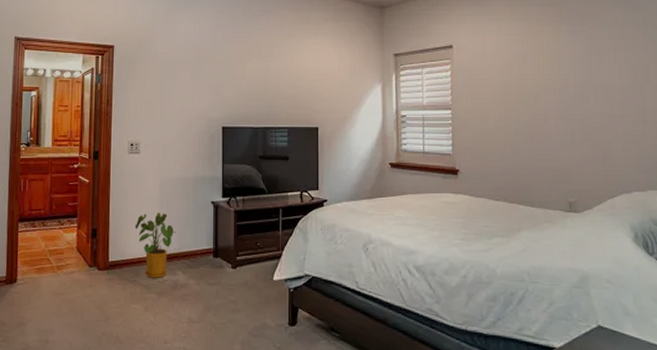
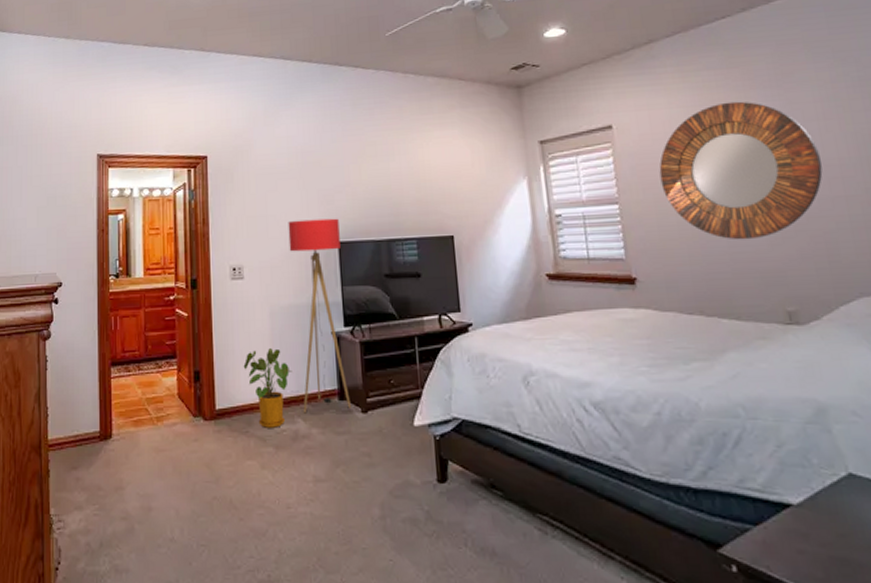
floor lamp: none [180,106,224,267] -> present [288,218,352,414]
home mirror: none [485,33,607,145] -> present [659,101,823,240]

